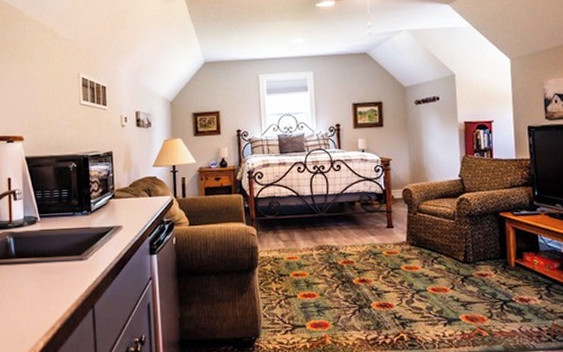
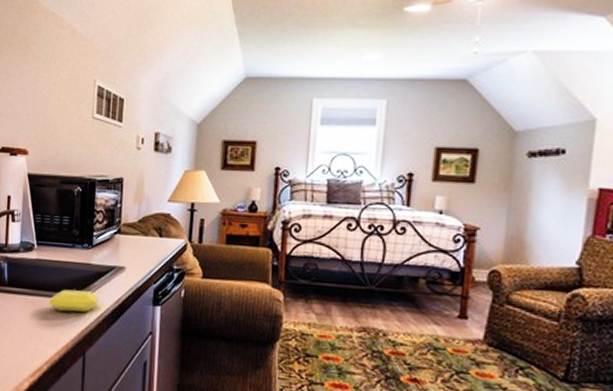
soap bar: none [56,250,102,272] -> present [48,289,99,312]

